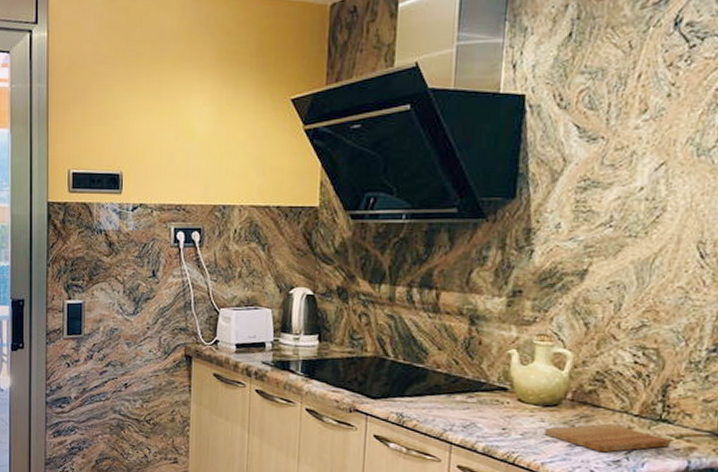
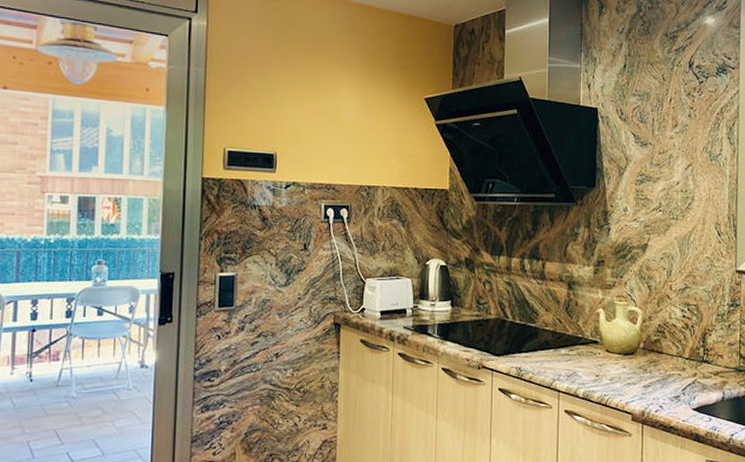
cutting board: present [544,423,672,453] -> none [626,366,711,390]

